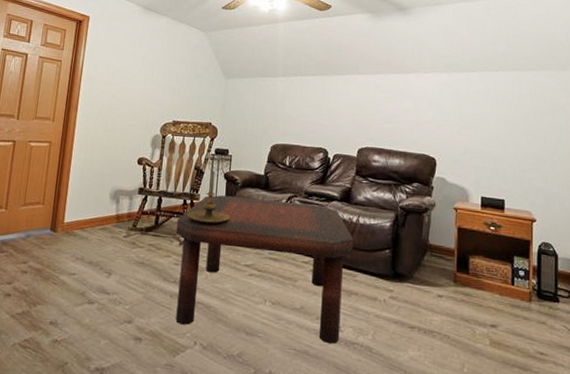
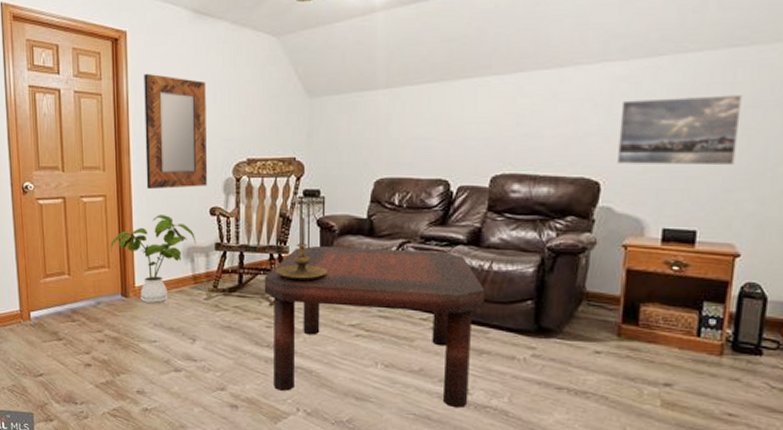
house plant: none [47,161,124,239] -> present [110,215,197,303]
home mirror: none [87,48,147,141] -> present [144,73,207,190]
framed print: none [447,100,526,153] -> present [617,95,743,166]

